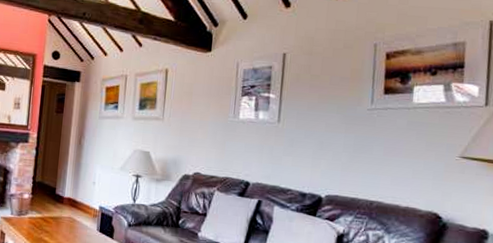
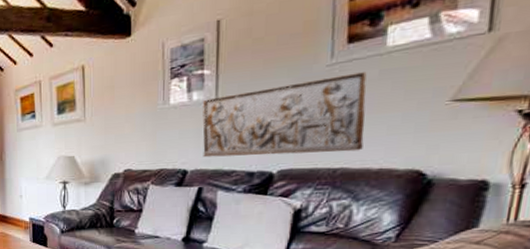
relief sculpture: none [264,119,398,188] -> present [202,72,367,158]

